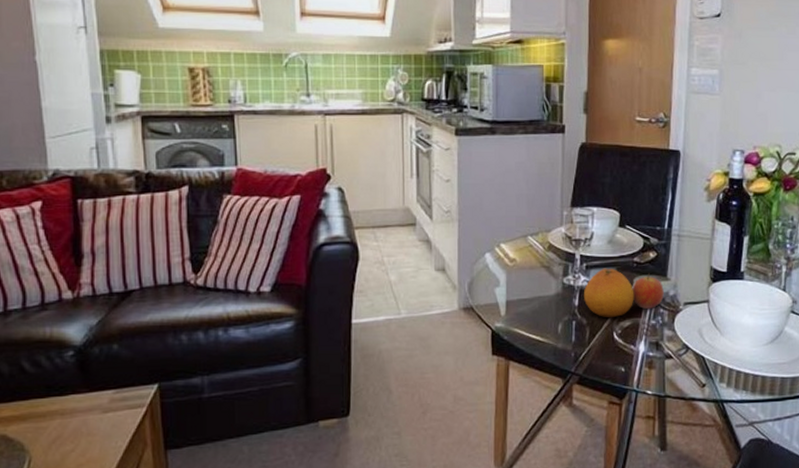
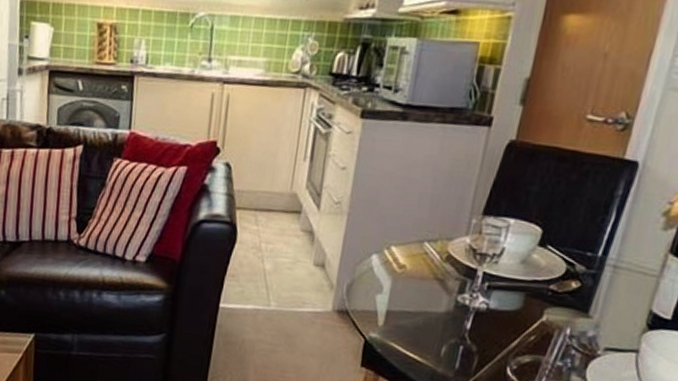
fruit: present [583,268,634,318] -> none [478,291,543,350]
fruit: present [632,273,664,310] -> none [539,306,582,349]

